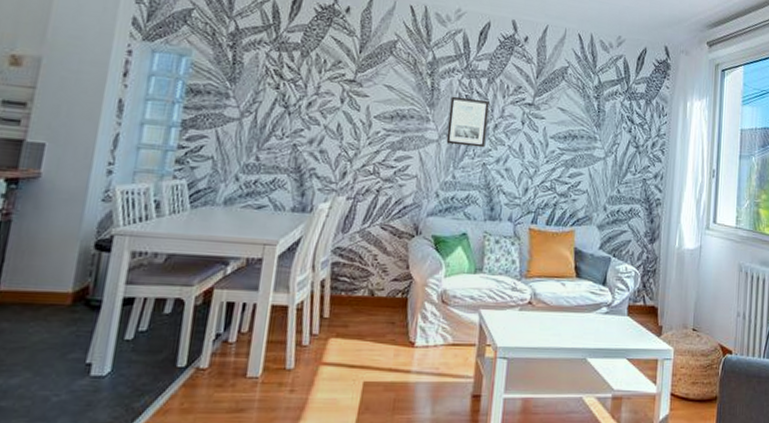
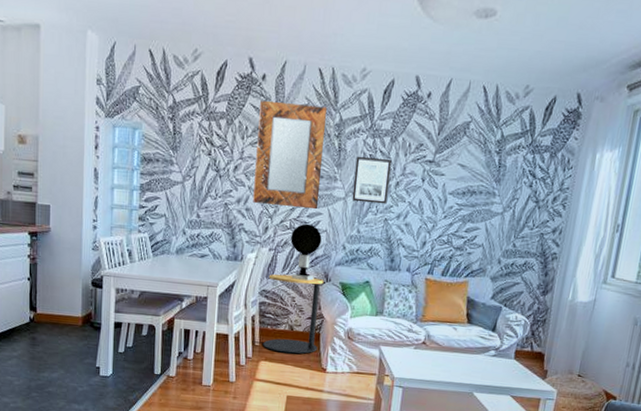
home mirror: none [329,34,418,153] -> present [253,101,327,210]
side table: none [334,227,413,326] -> present [263,274,324,354]
table lamp: none [373,168,412,235] -> present [290,223,322,281]

